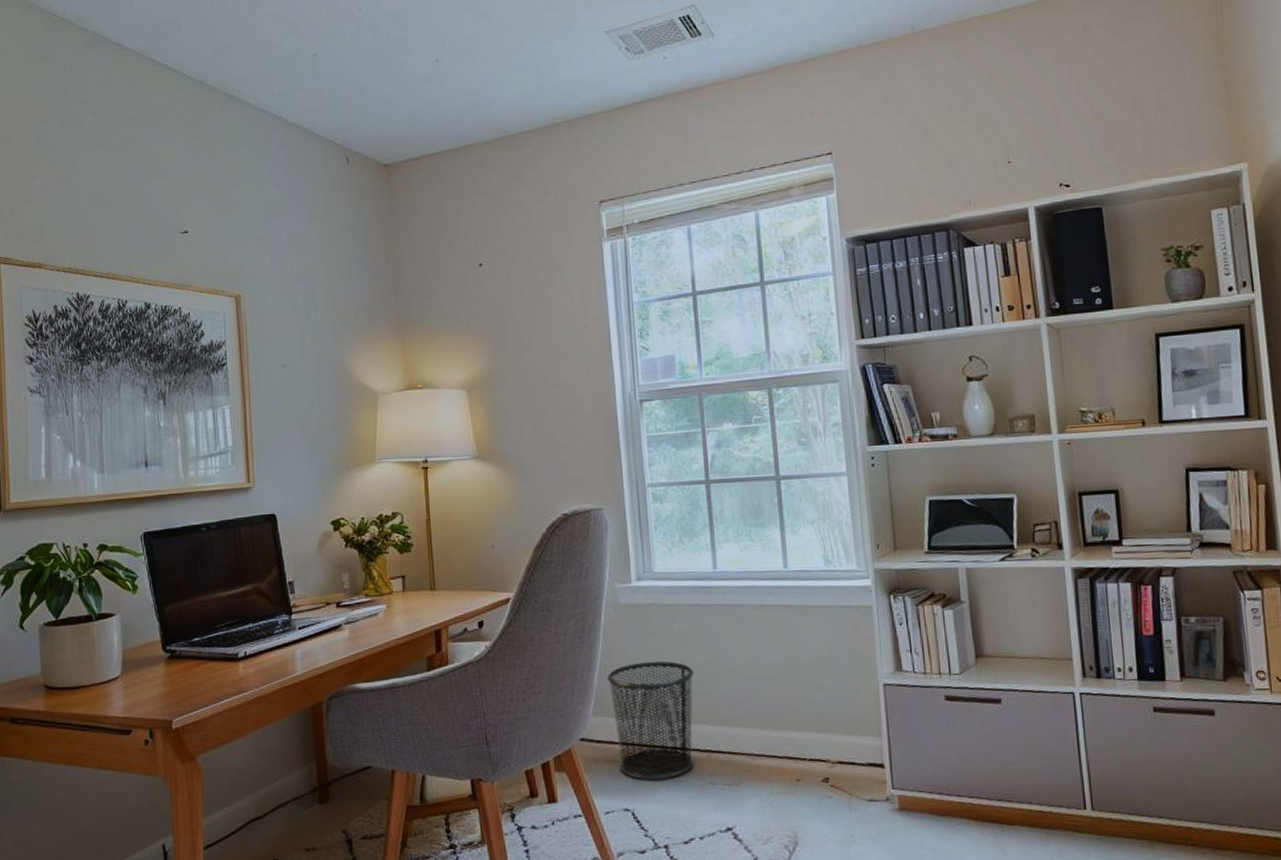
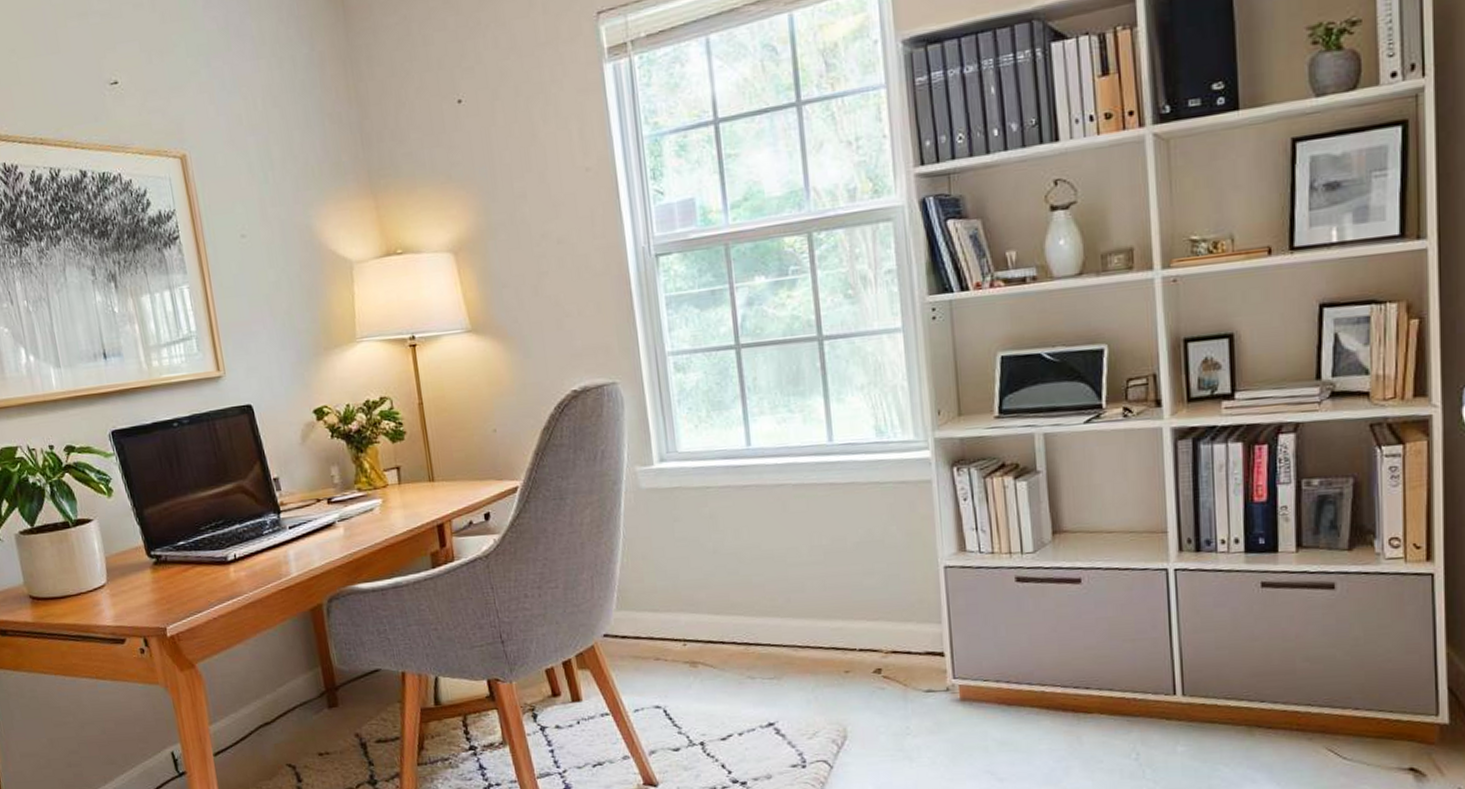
waste bin: present [606,661,694,780] -> none [630,549,730,676]

